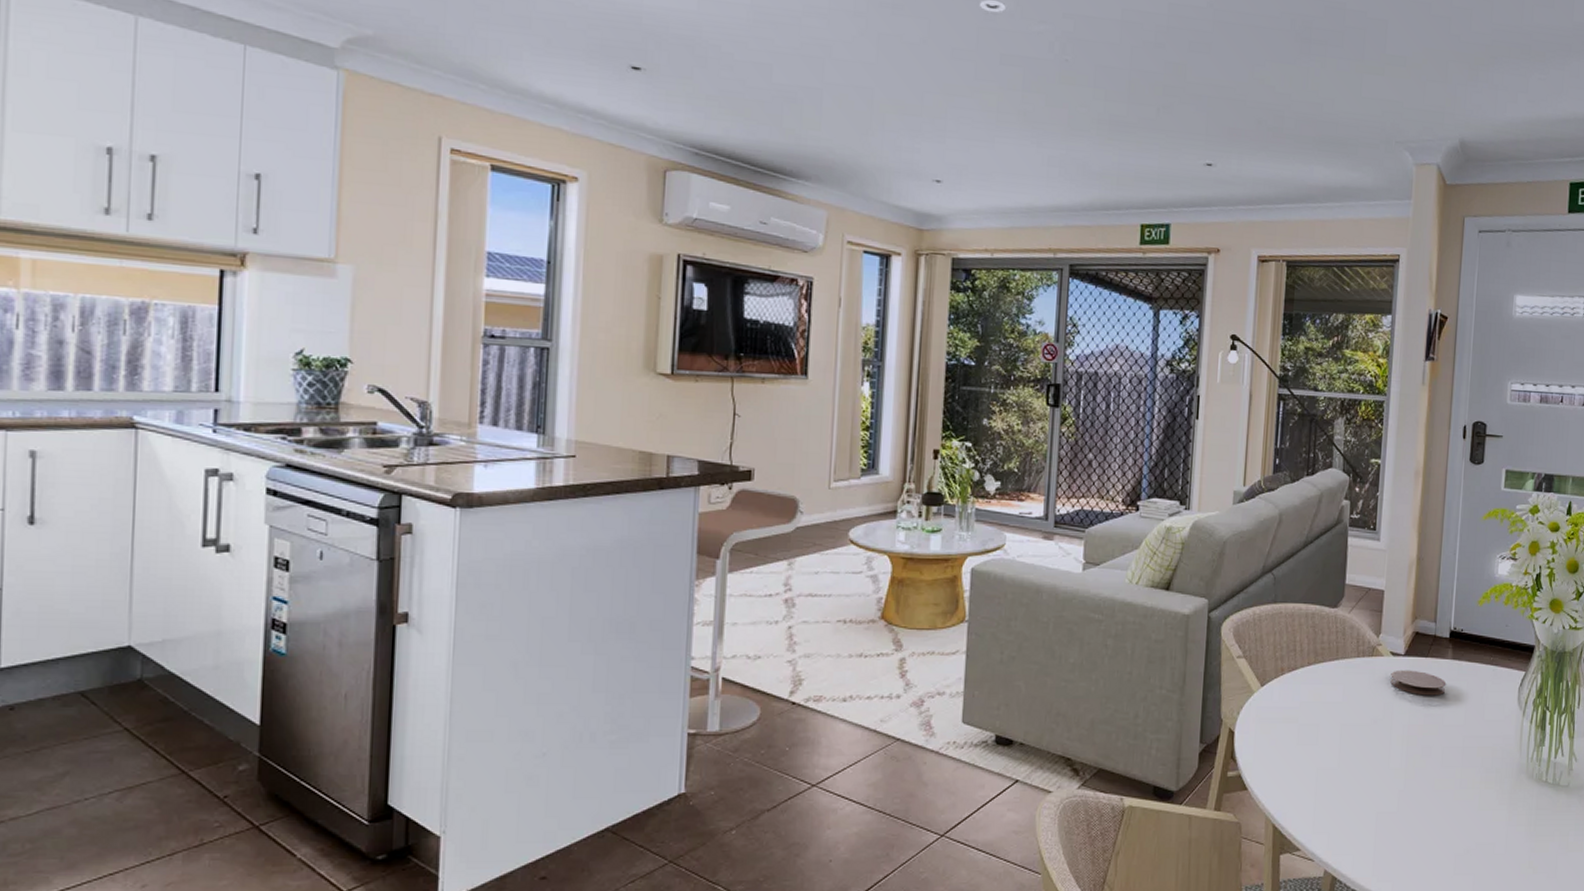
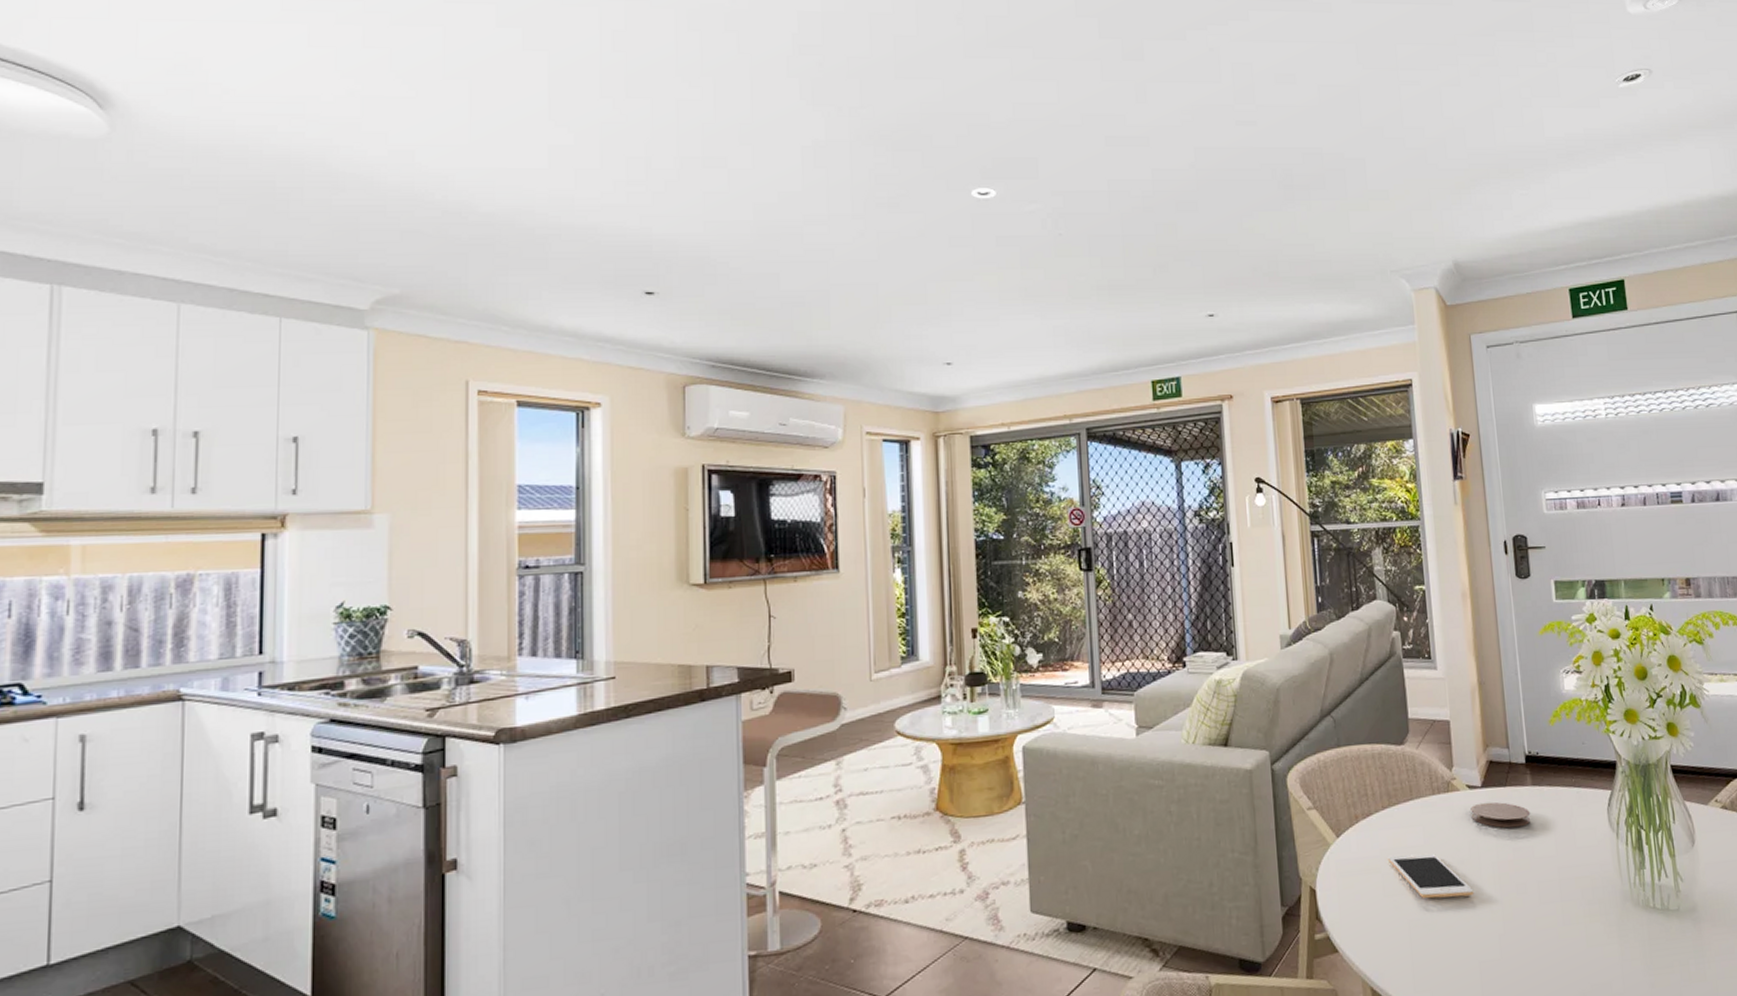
cell phone: none [1307,708,1382,753] -> present [1389,853,1474,899]

